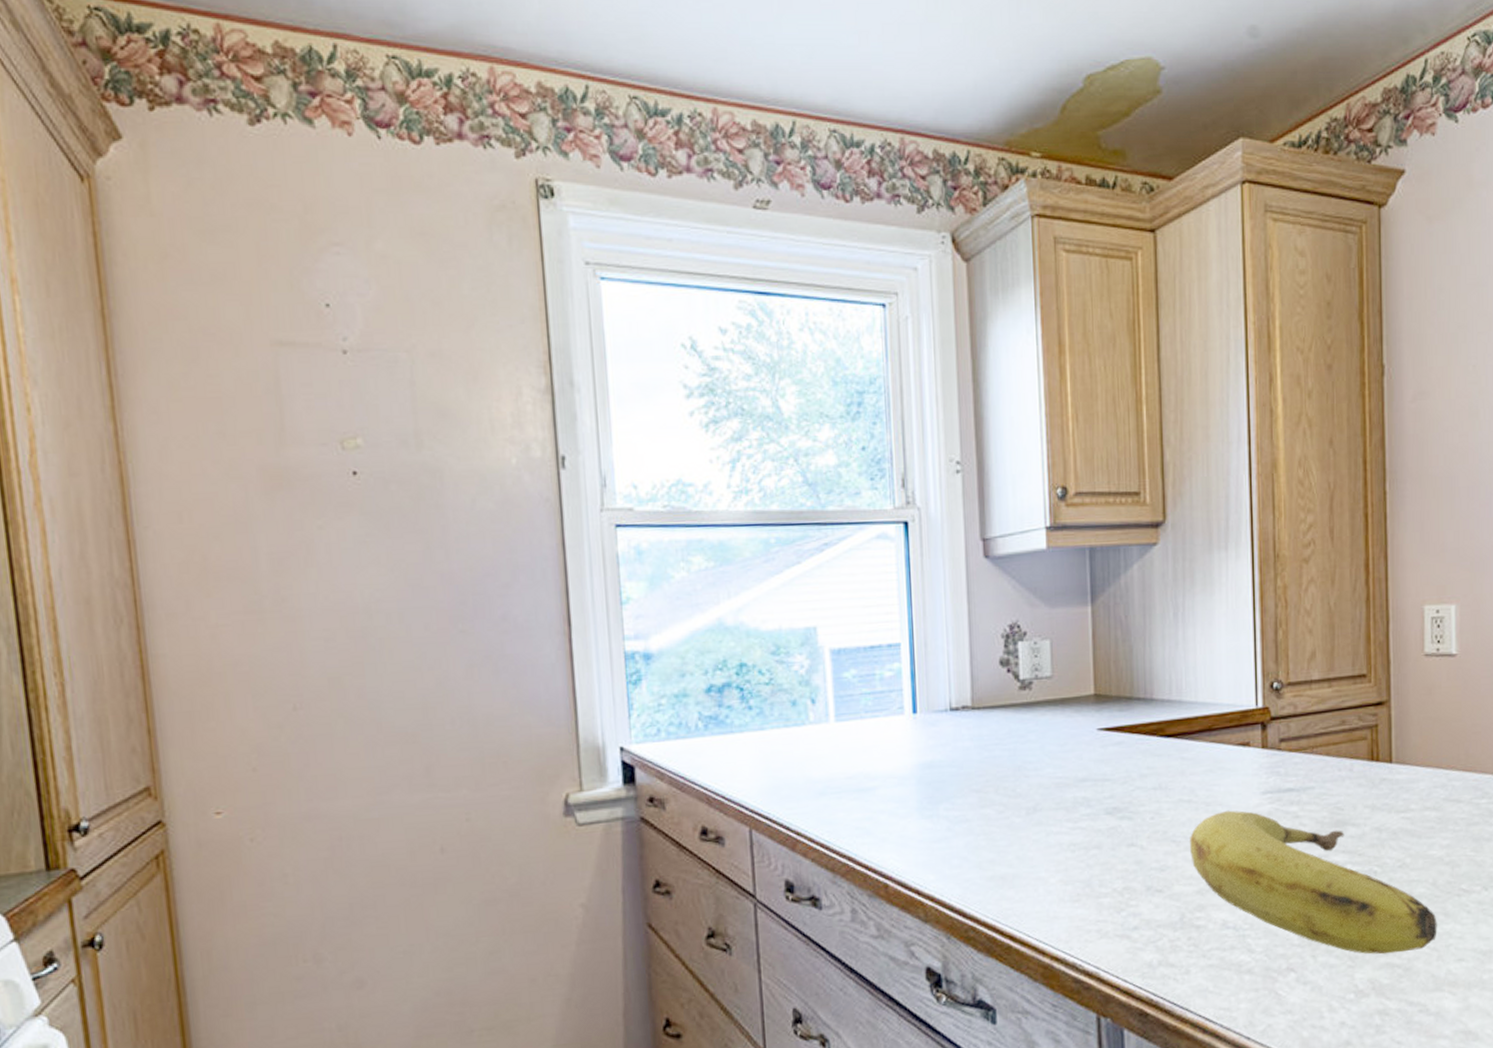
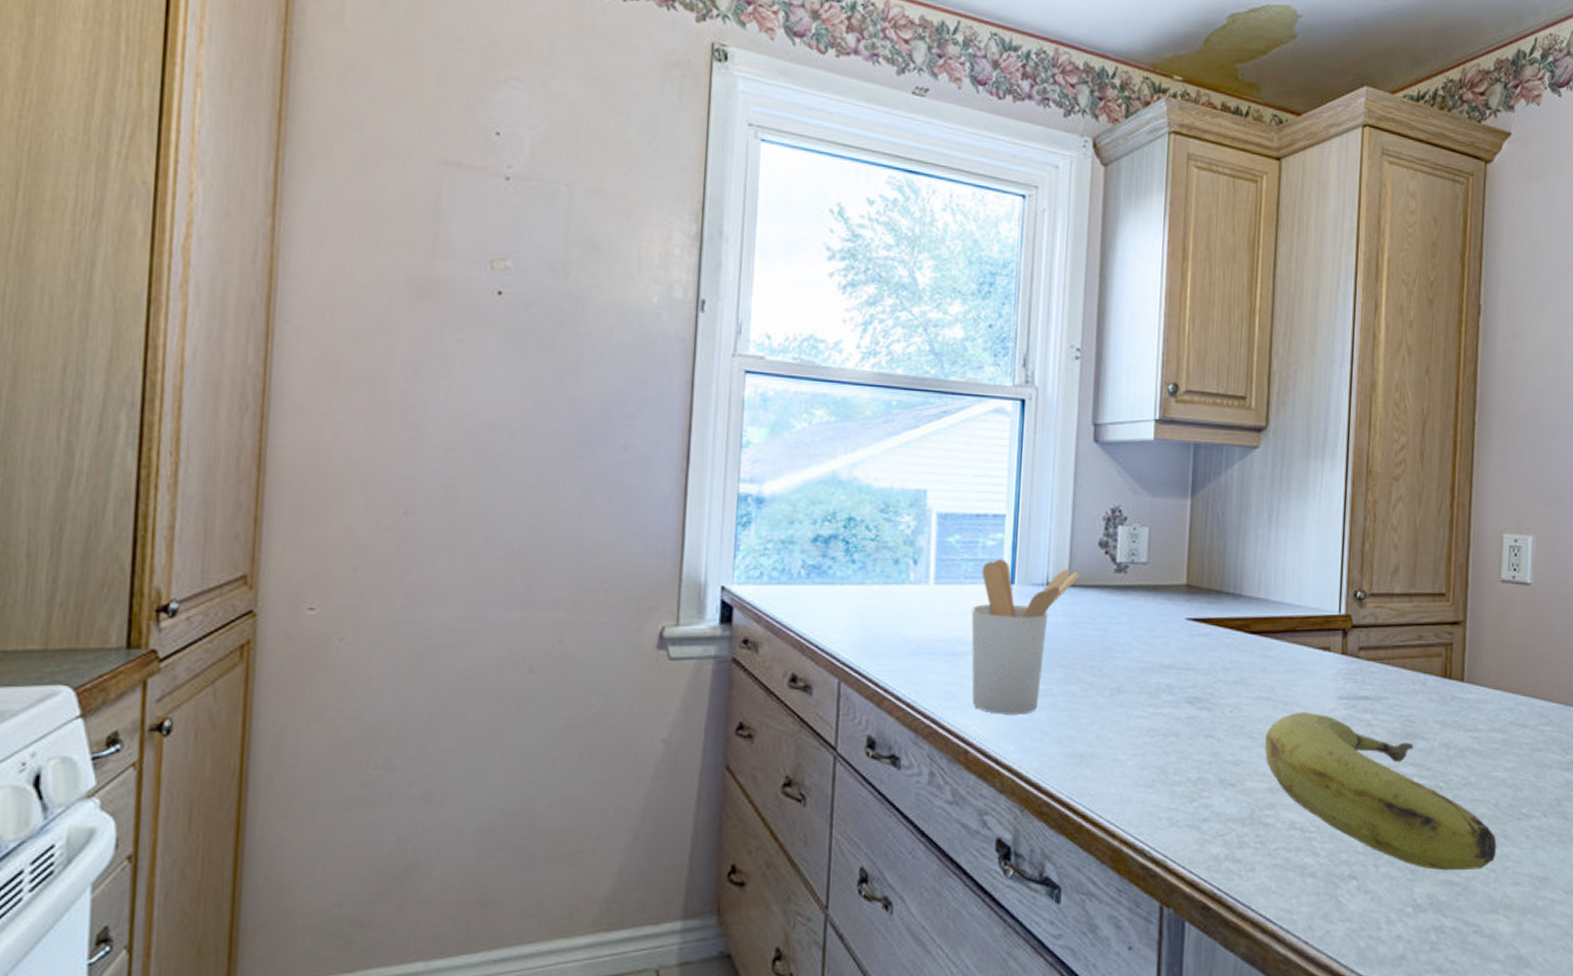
utensil holder: none [876,689,984,845] -> present [971,559,1080,715]

